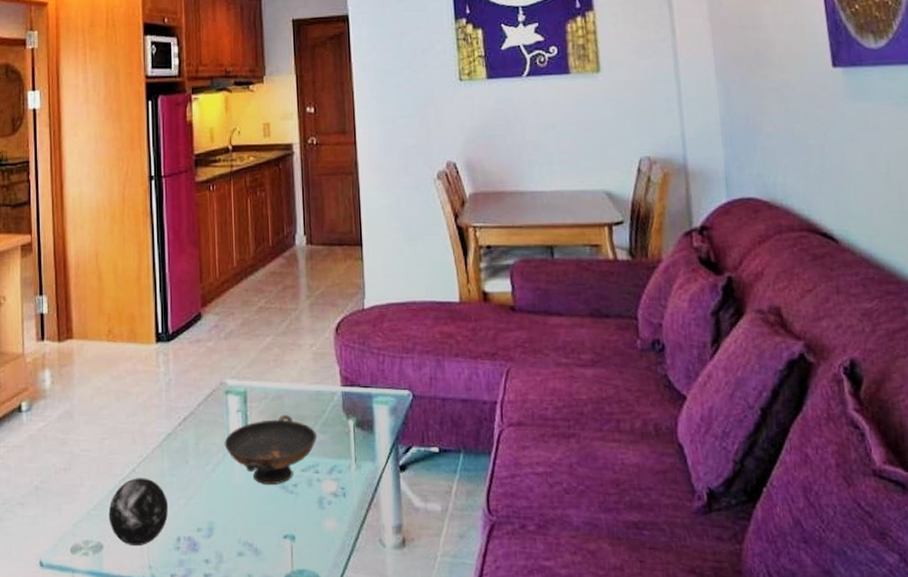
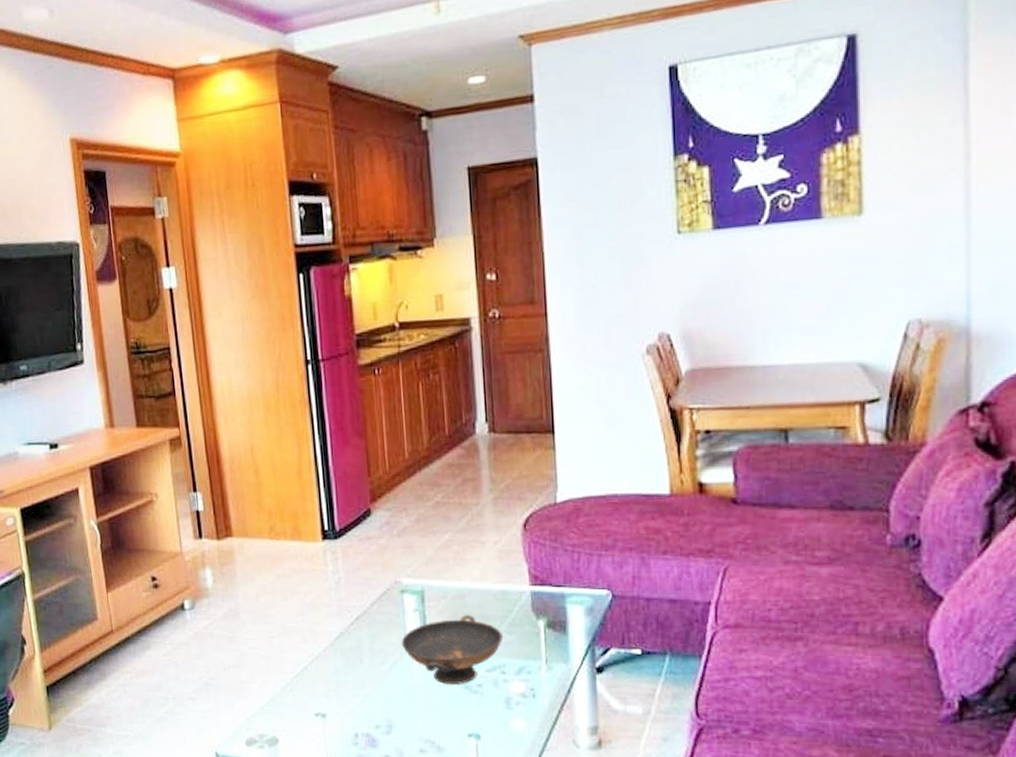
decorative orb: present [108,478,169,545] -> none [282,676,345,740]

